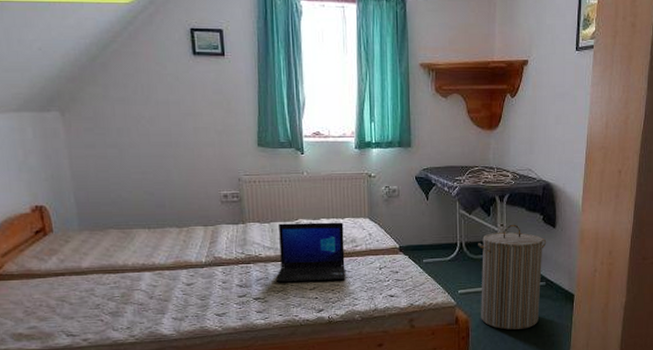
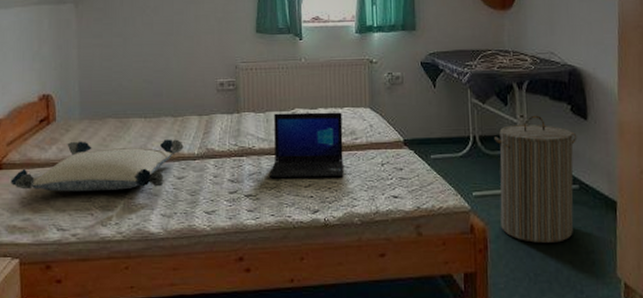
pillow: none [10,248,191,301] -> present [10,139,184,192]

